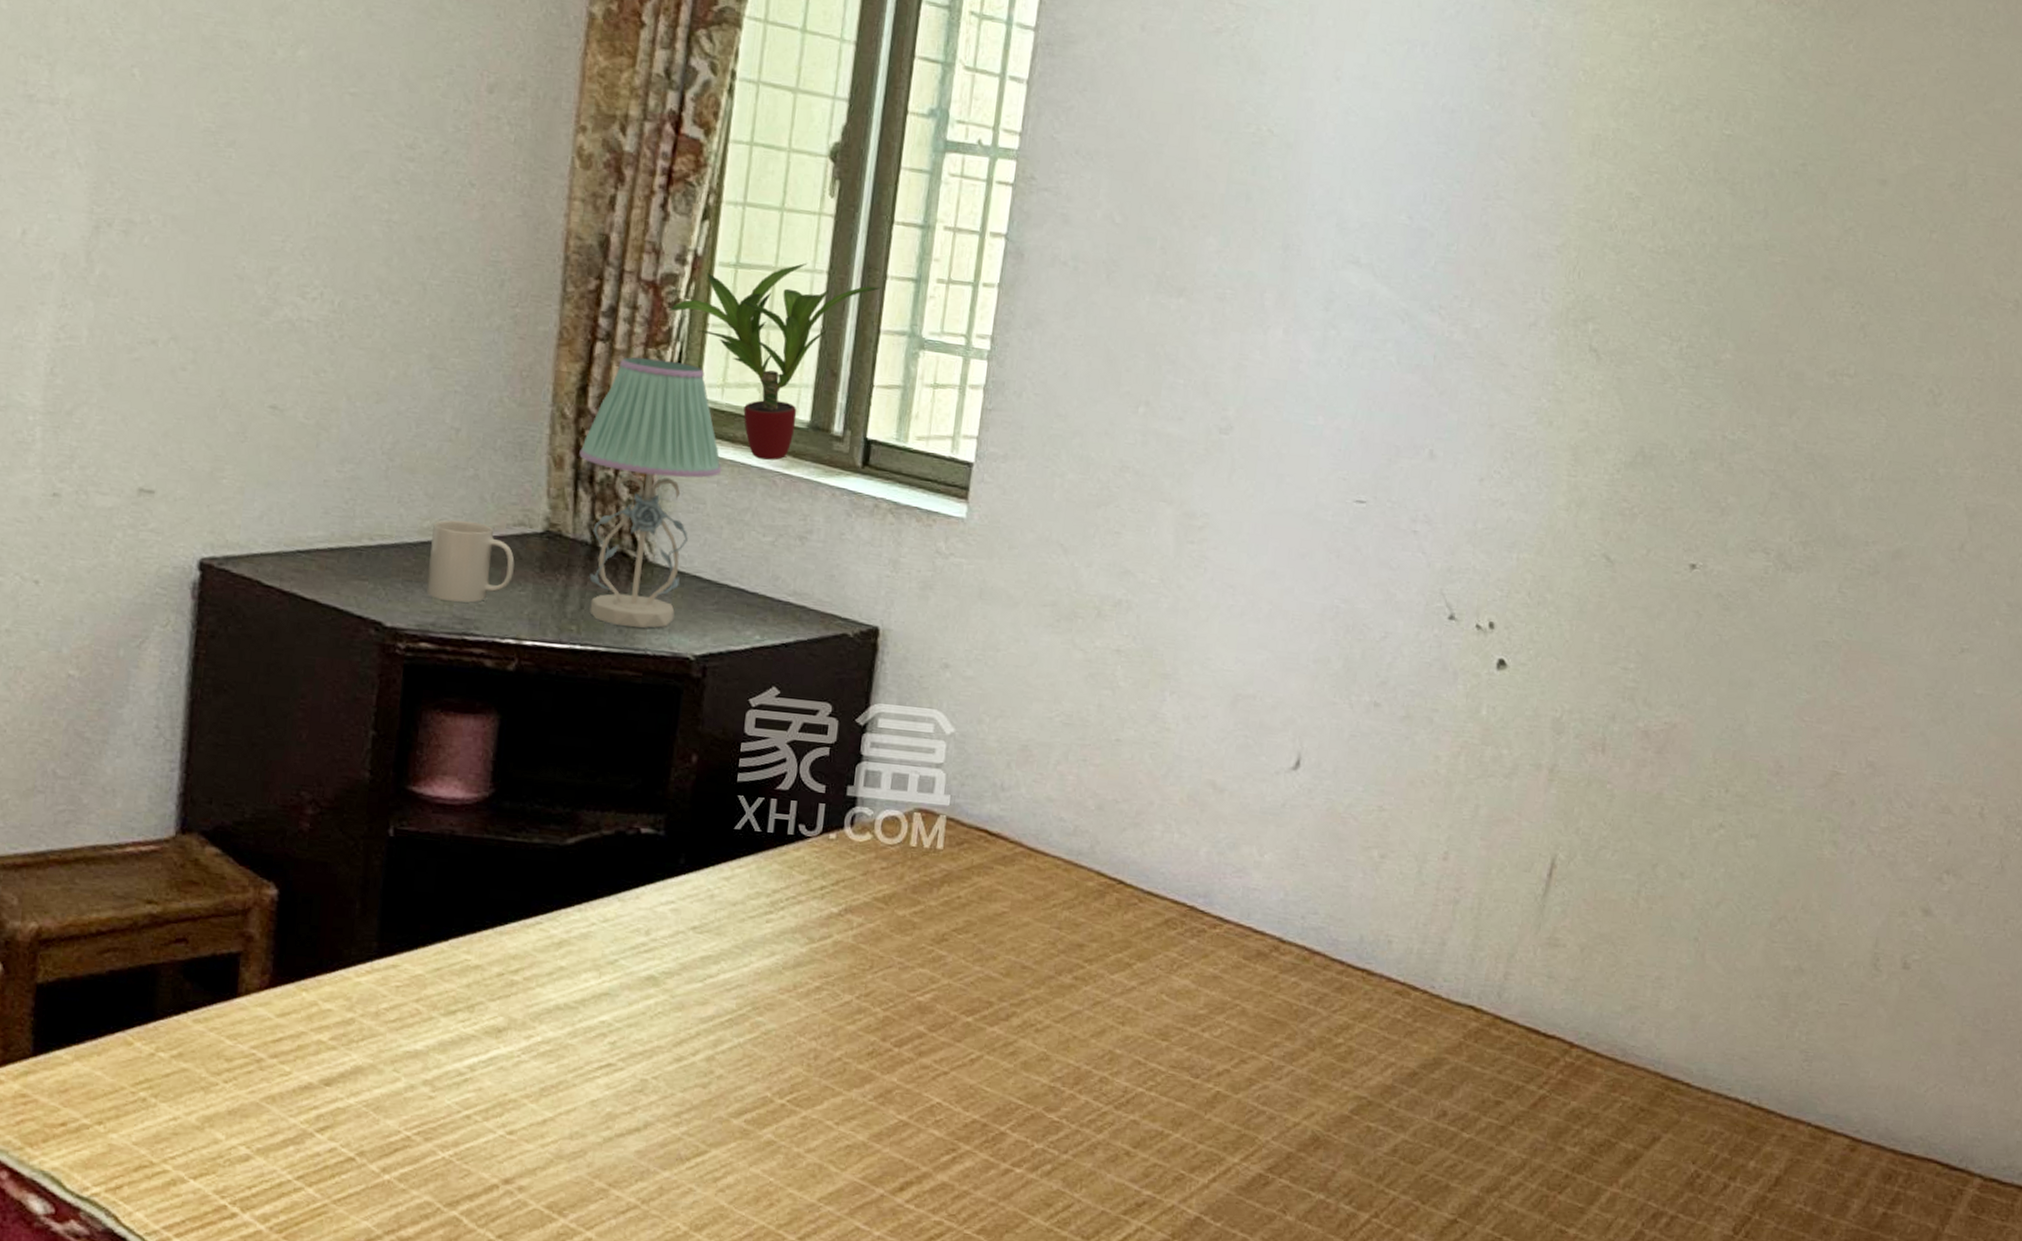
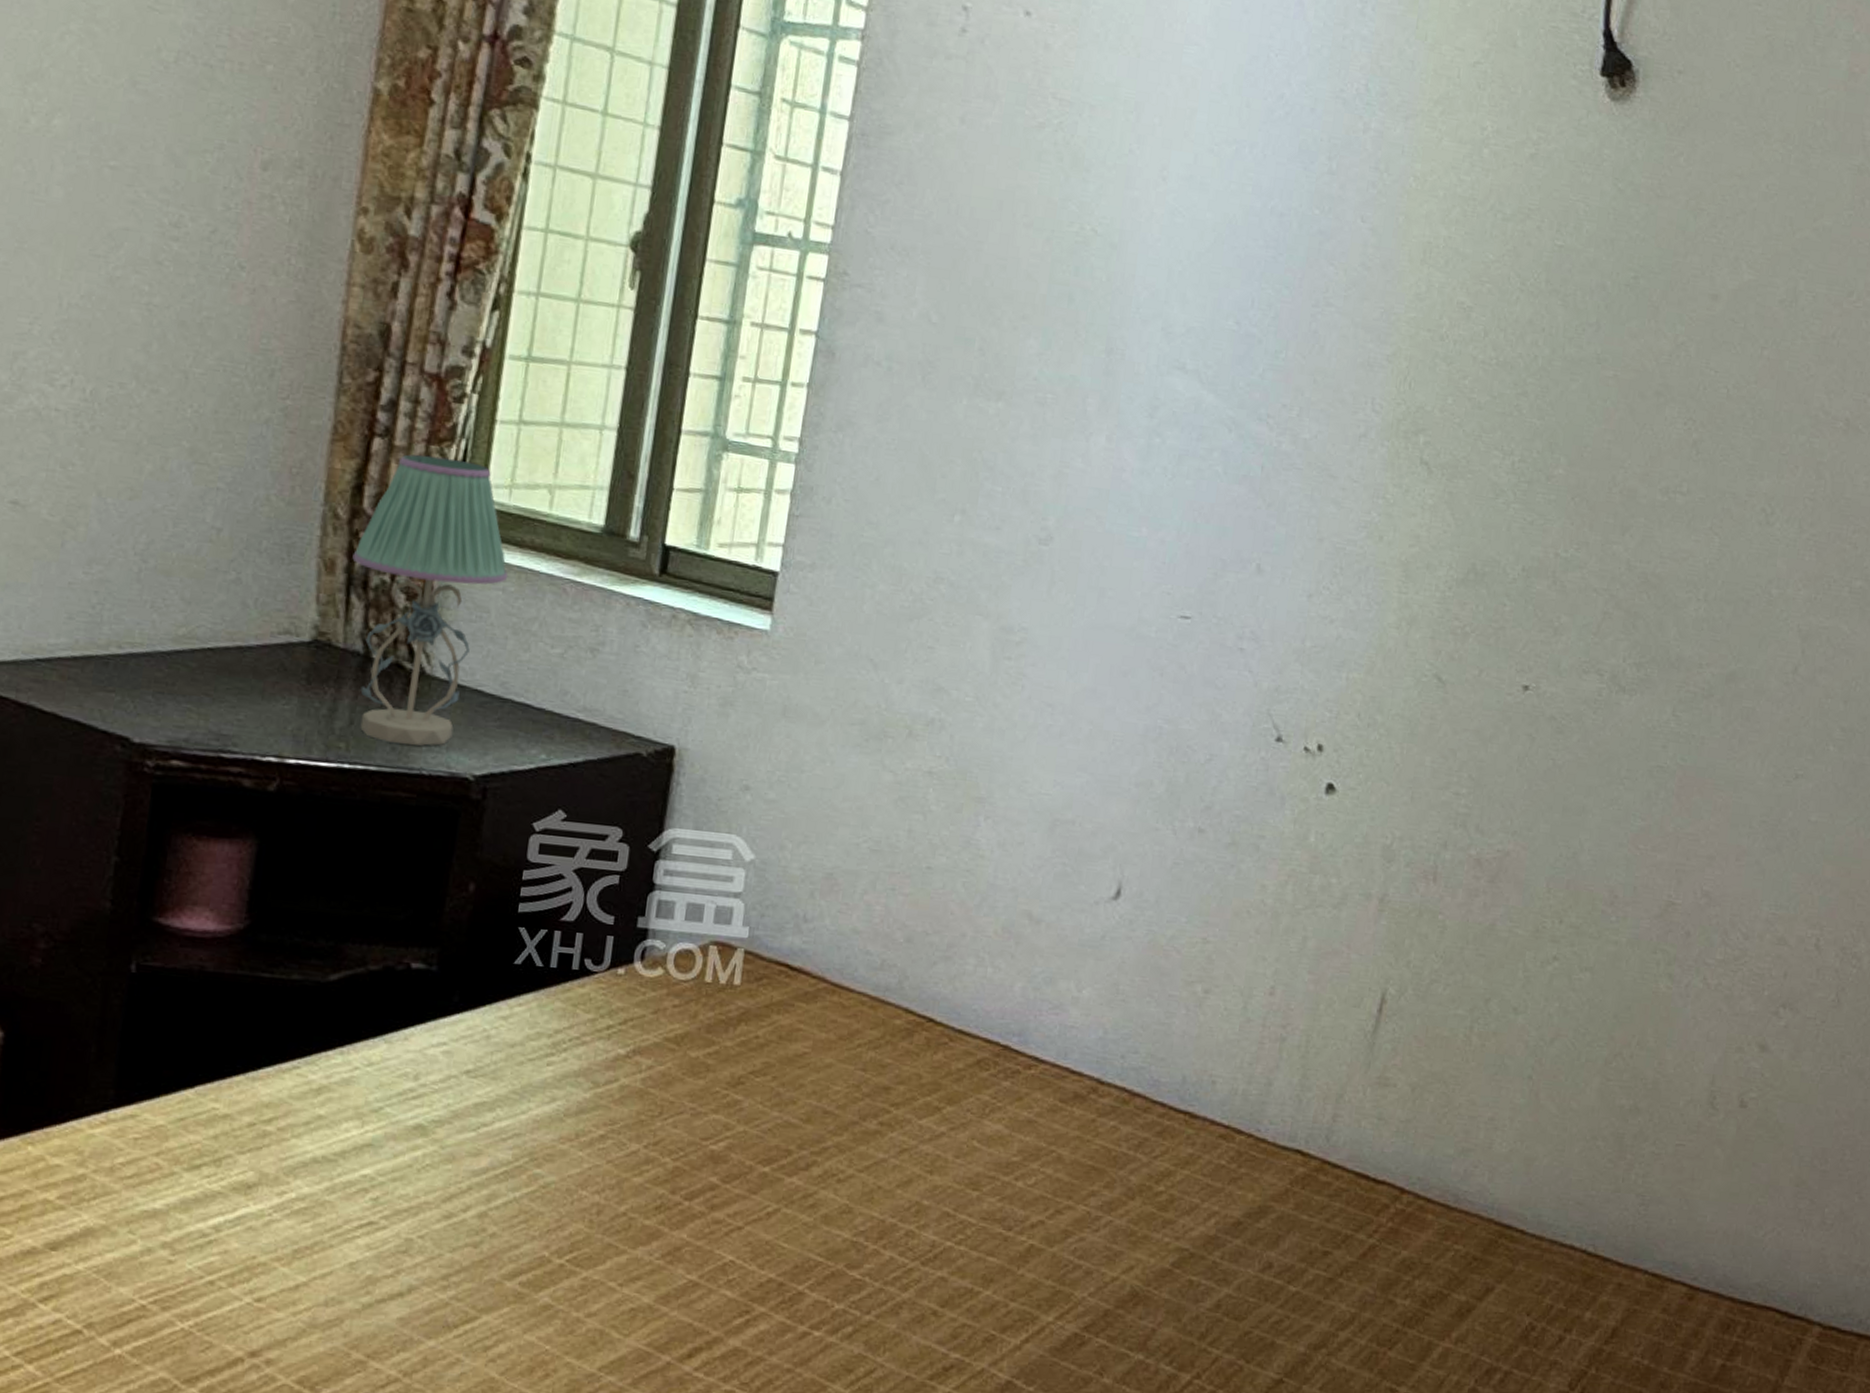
mug: present [426,519,515,603] -> none [180,627,279,717]
potted plant: present [668,262,880,461] -> none [453,357,682,568]

